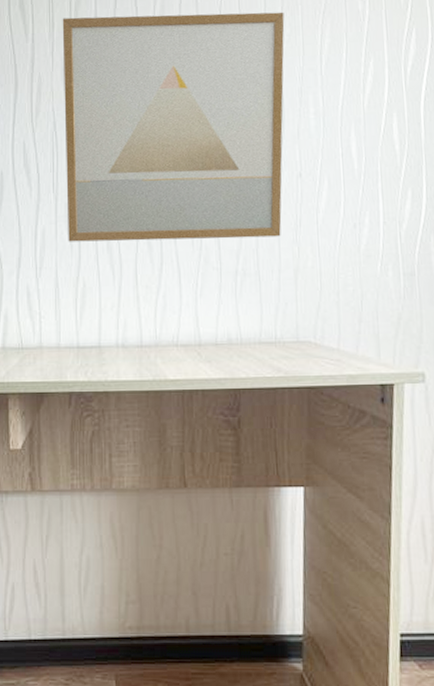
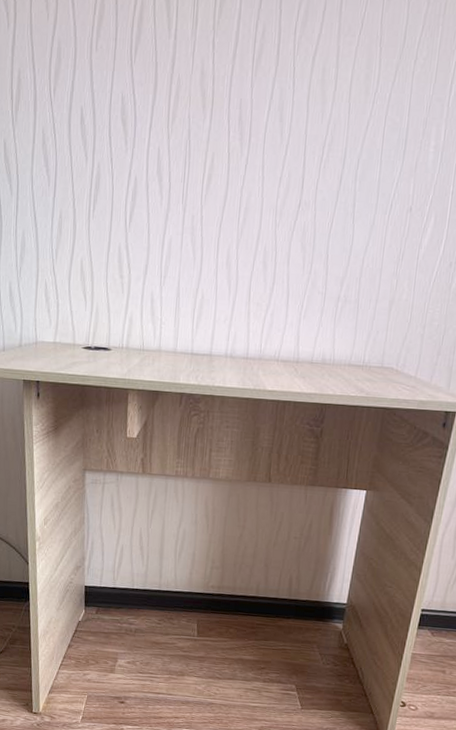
wall art: present [62,12,285,242] -> none [192,14,424,268]

